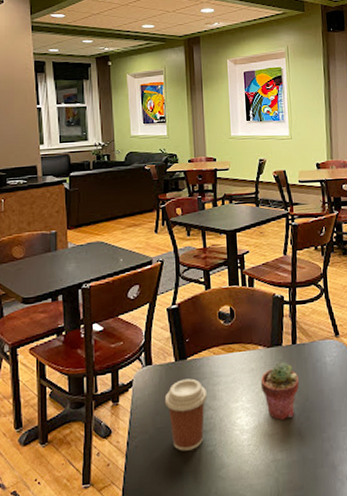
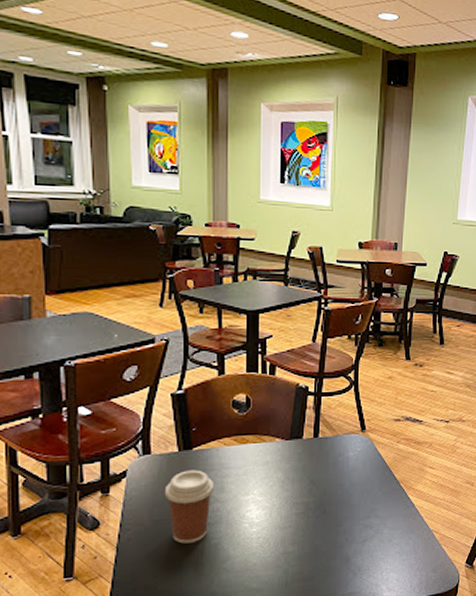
potted succulent: present [260,362,300,421] -> none [275,455,319,514]

